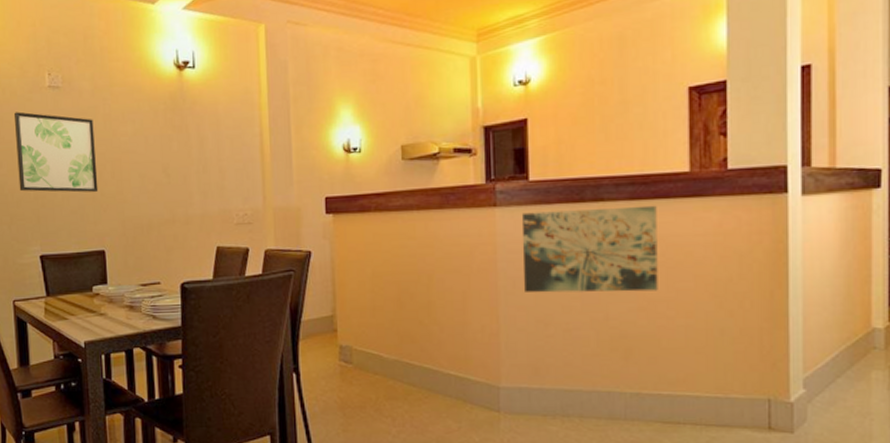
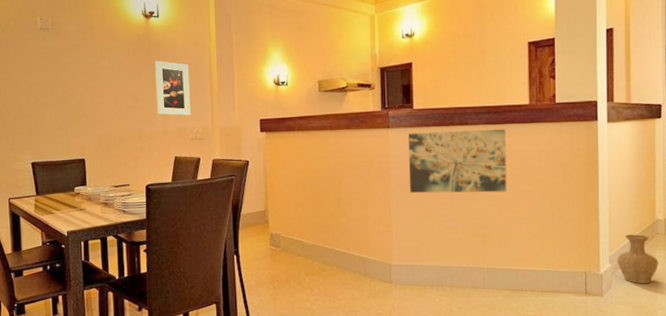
wall art: present [13,111,99,193] -> none [11,48,80,113]
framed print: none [190,124,237,194] -> present [155,61,191,116]
vase: none [814,348,875,416] -> present [617,234,659,283]

